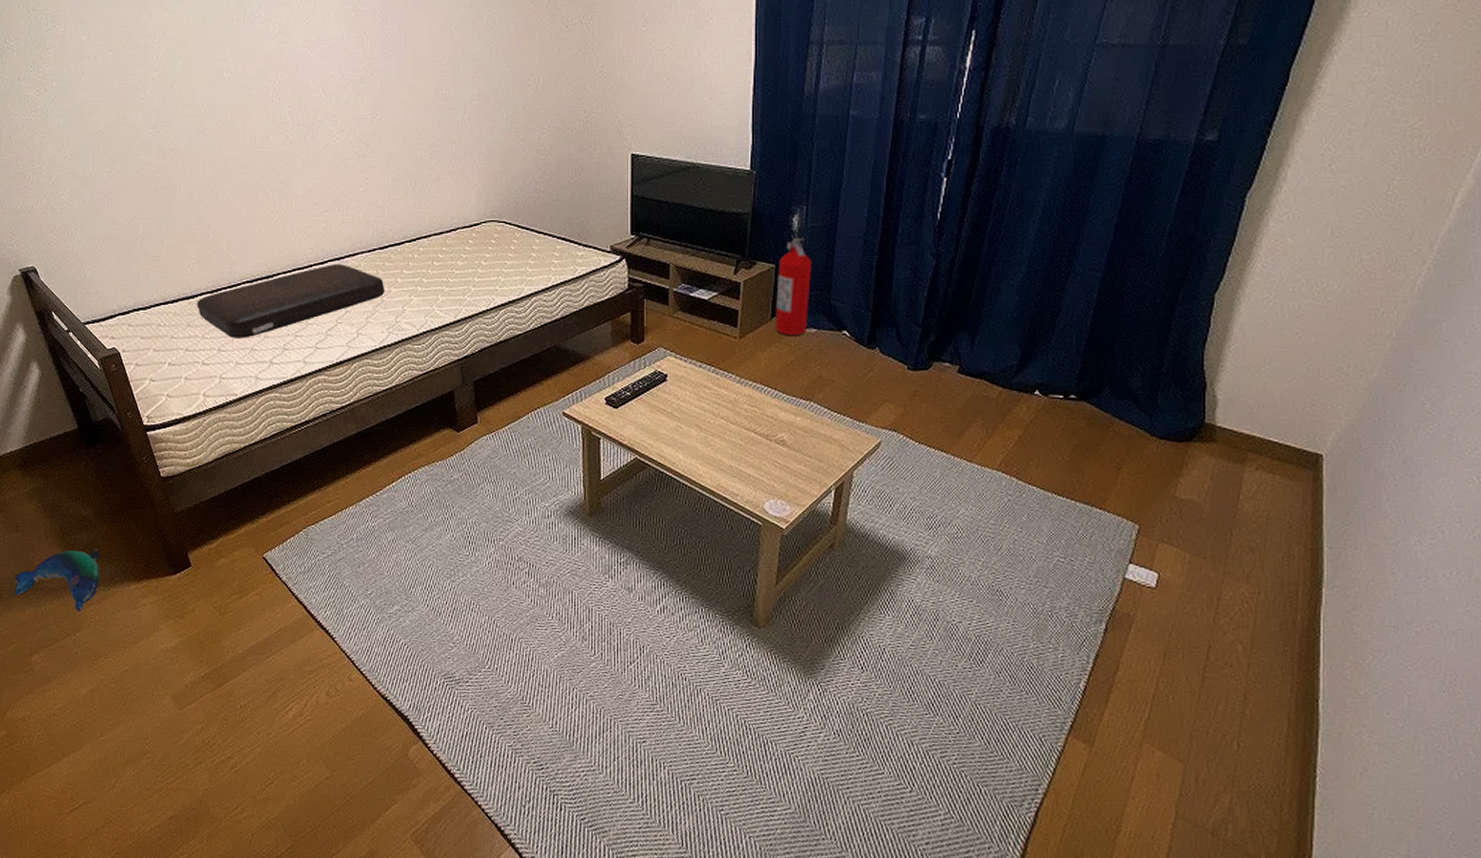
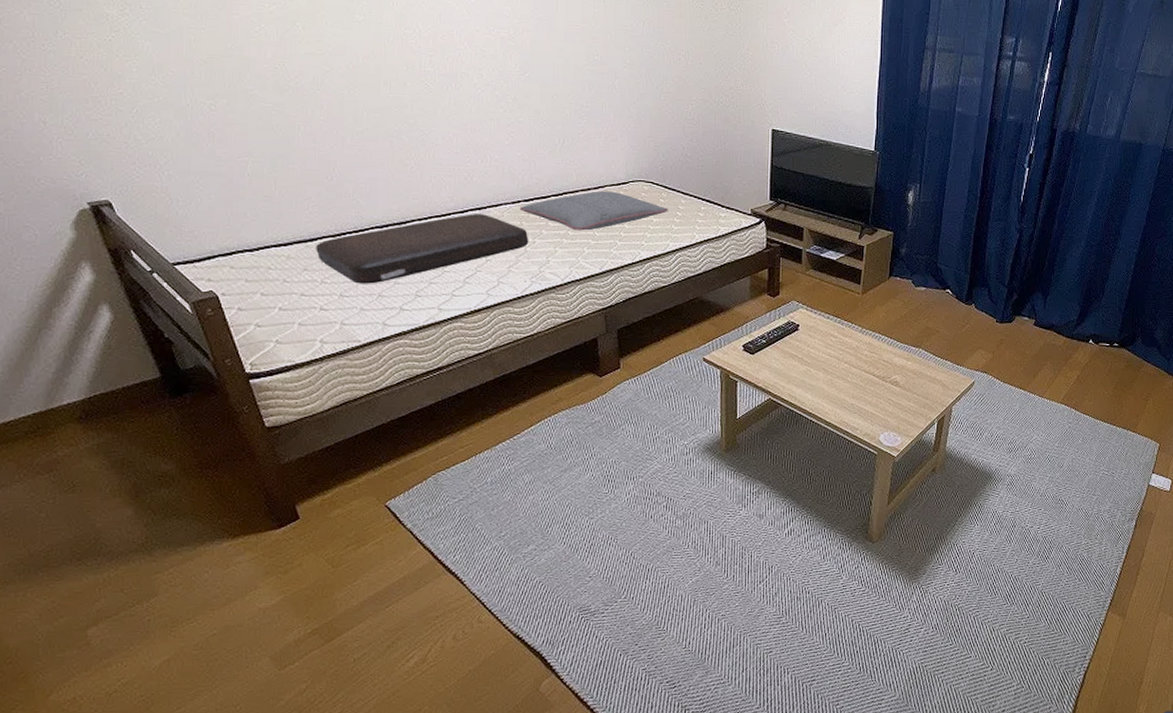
plush toy: present [15,549,99,611] -> none [67,507,183,575]
pillow: none [375,233,522,277] -> present [519,190,669,231]
fire extinguisher: present [775,238,811,335] -> none [891,211,923,292]

